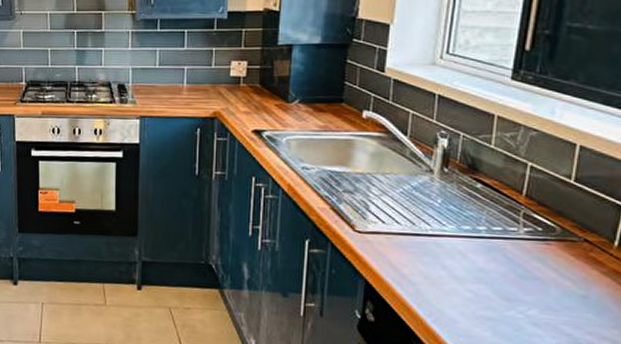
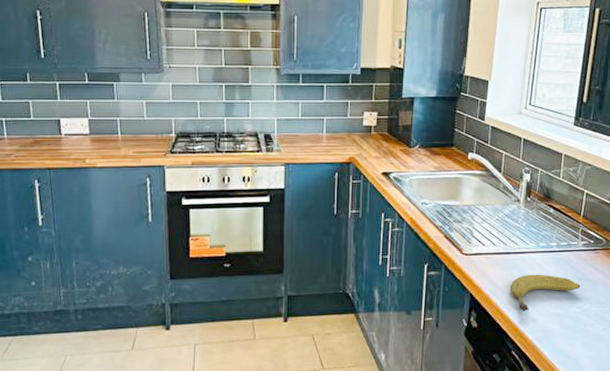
fruit: none [419,263,523,310] -> present [509,274,581,312]

